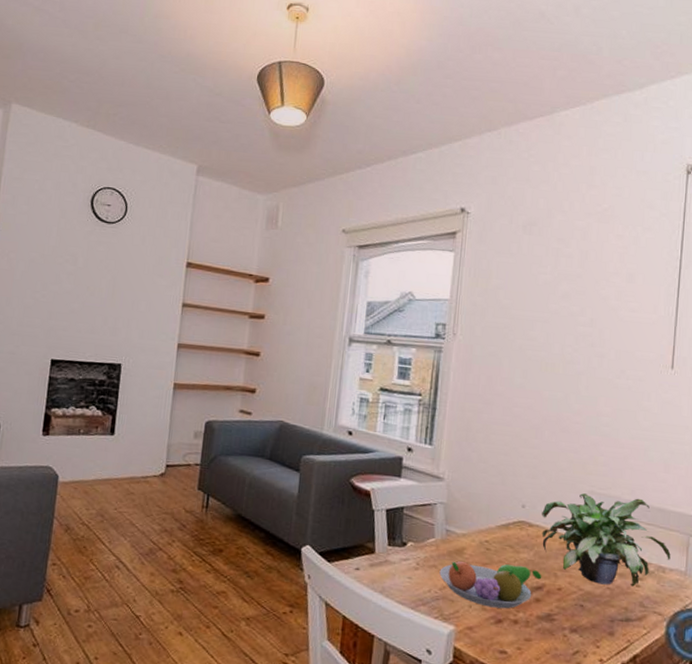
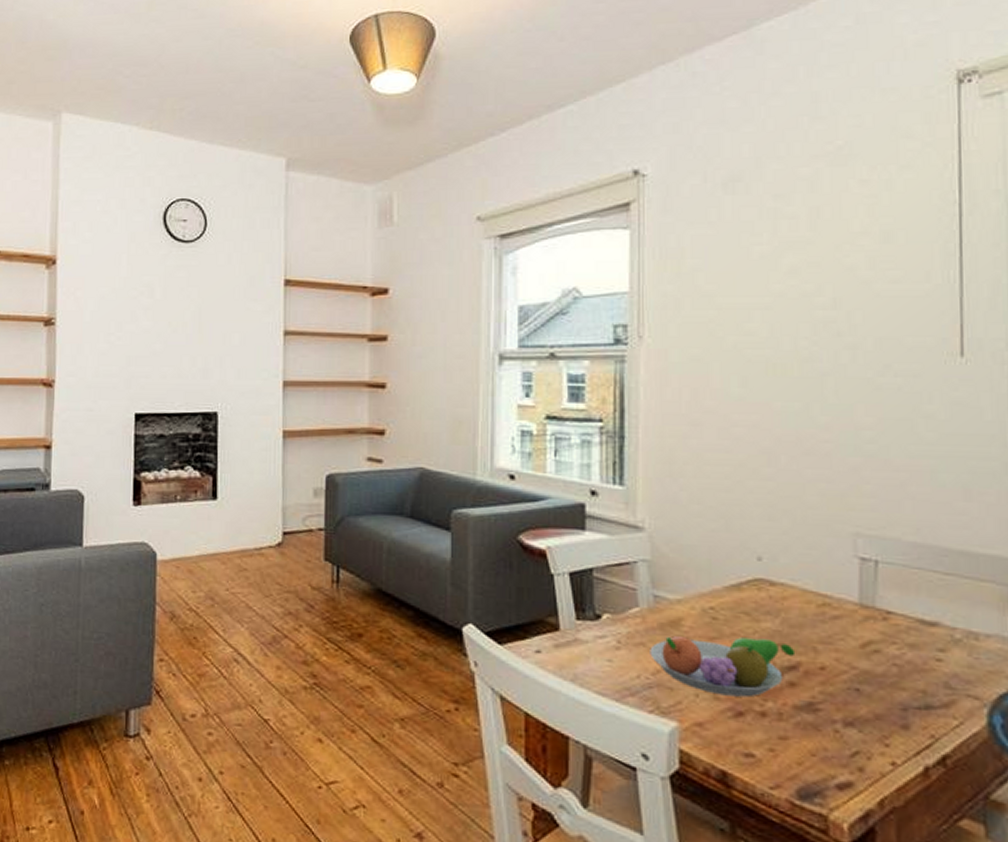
potted plant: present [542,493,671,587] -> none [787,537,985,661]

